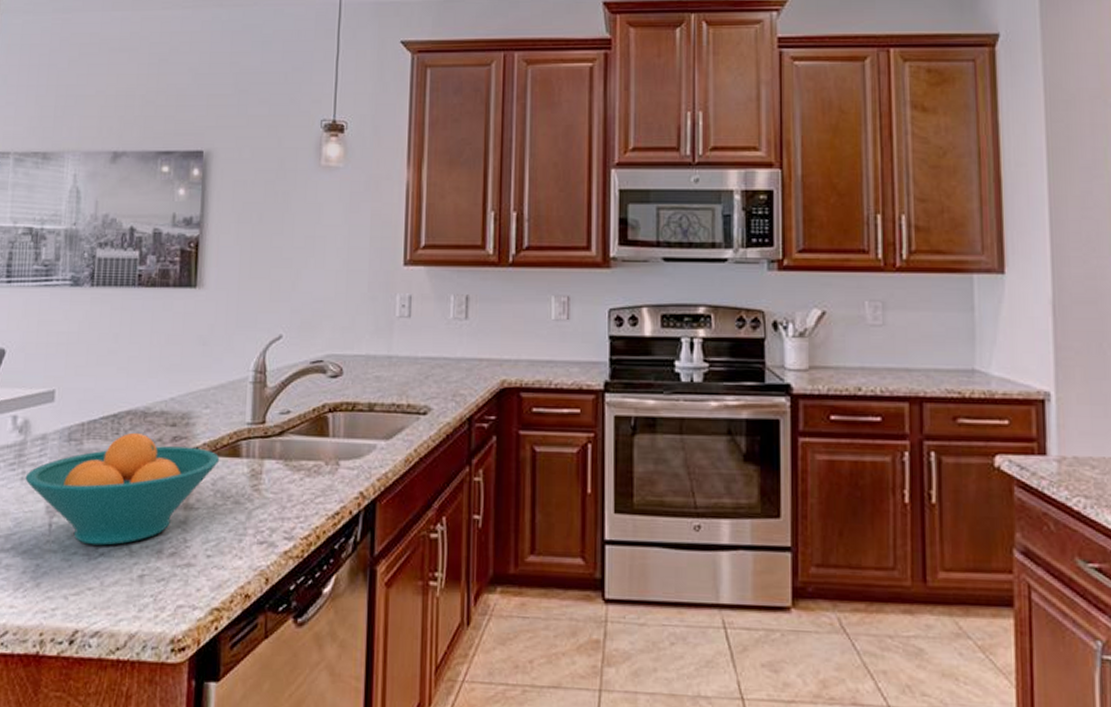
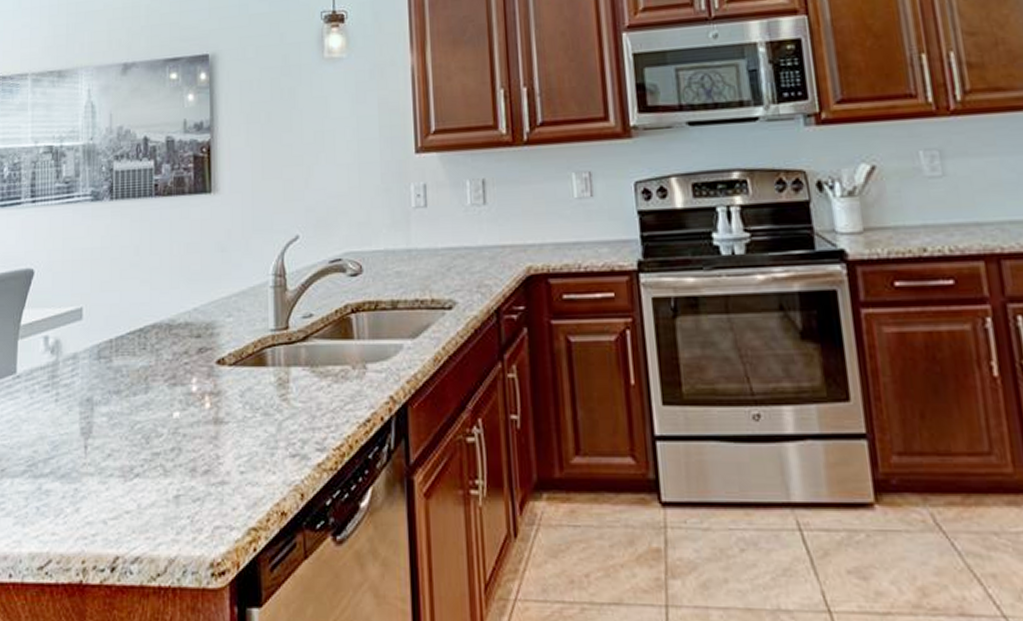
fruit bowl: present [25,432,220,546] -> none [59,346,246,466]

